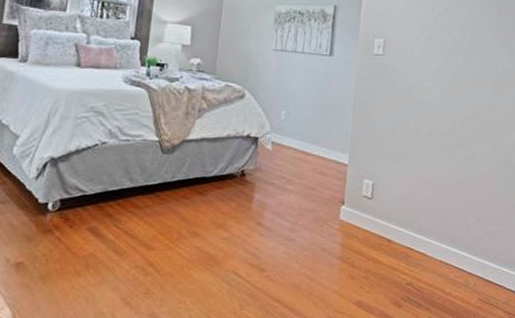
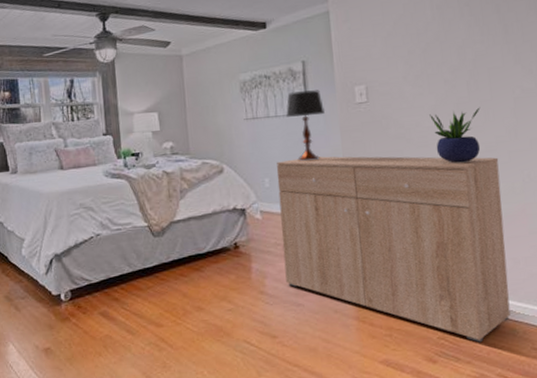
dresser: none [283,96,478,291] -> present [276,156,511,343]
table lamp: none [312,32,346,102] -> present [286,90,325,162]
potted plant: none [431,76,471,125] -> present [430,107,481,163]

